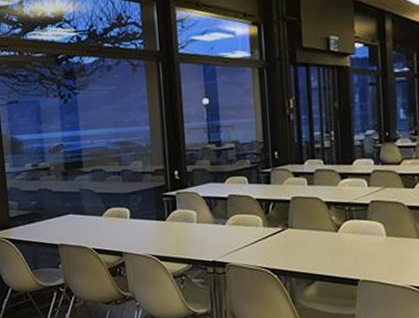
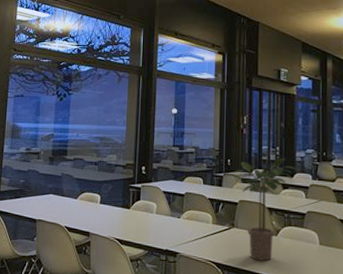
potted plant: none [283,142,356,261] -> present [234,157,296,261]

